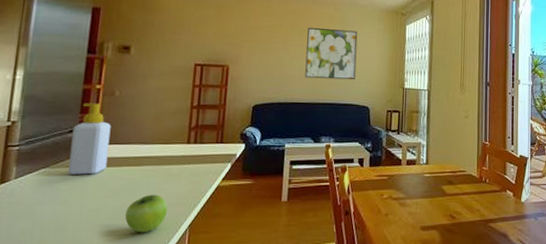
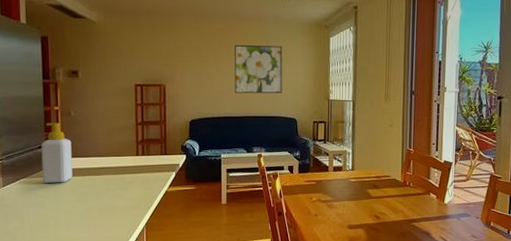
fruit: present [125,194,168,233] -> none [93,199,127,230]

